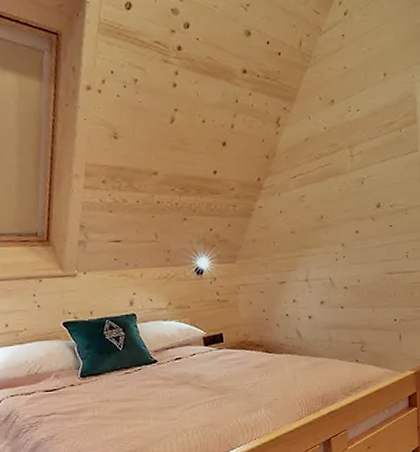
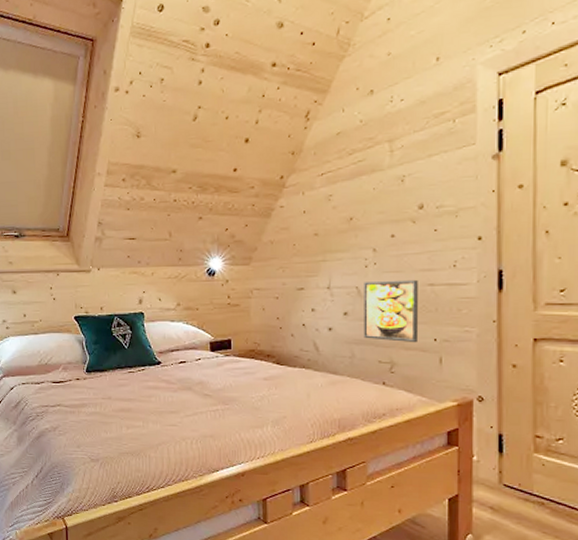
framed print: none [336,269,381,324] -> present [364,279,418,343]

